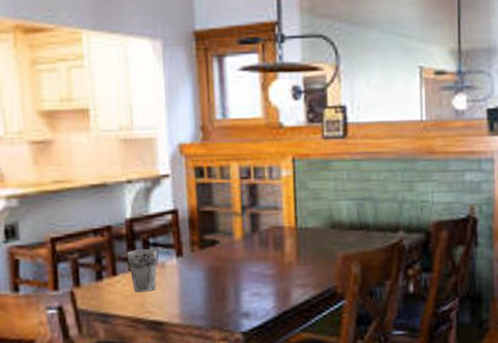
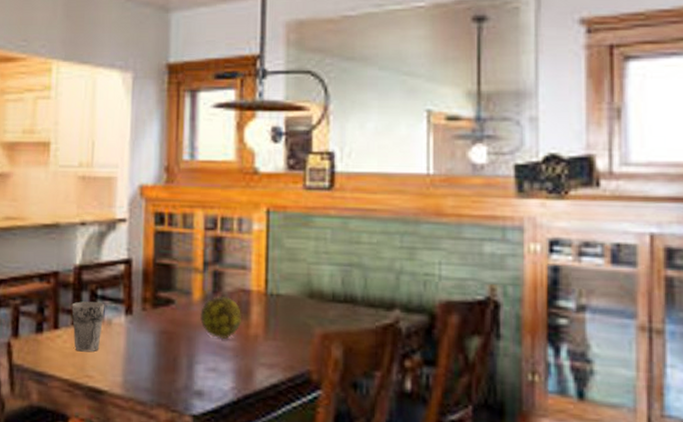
decorative ball: none [241,233,277,268] -> present [199,295,241,339]

